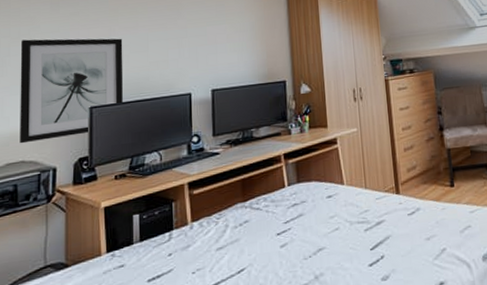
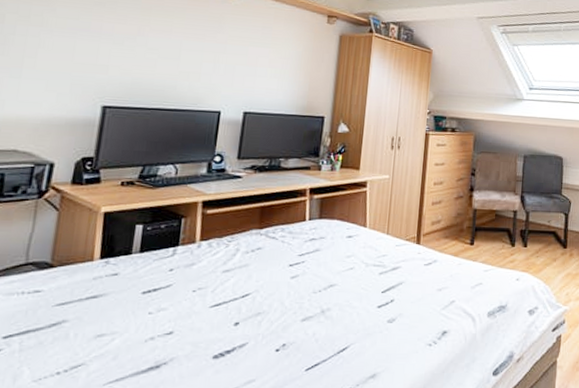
wall art: present [20,38,124,144] -> none [14,20,152,133]

